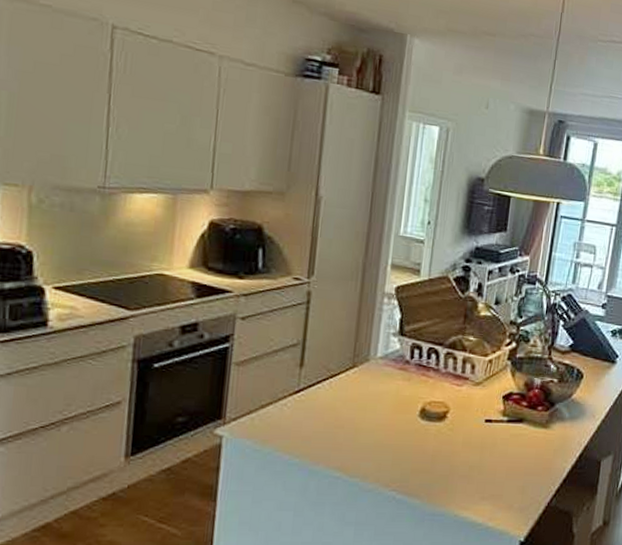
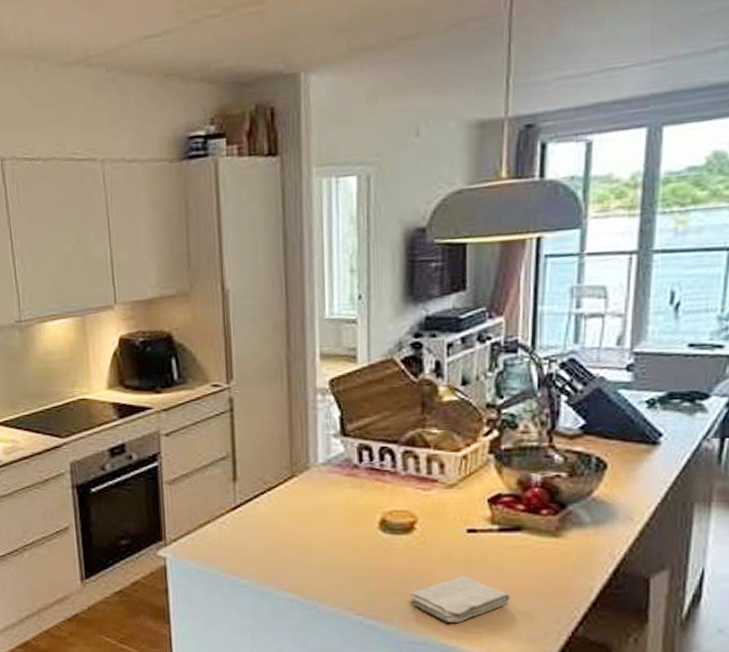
washcloth: none [435,457,510,496] -> present [410,575,511,623]

